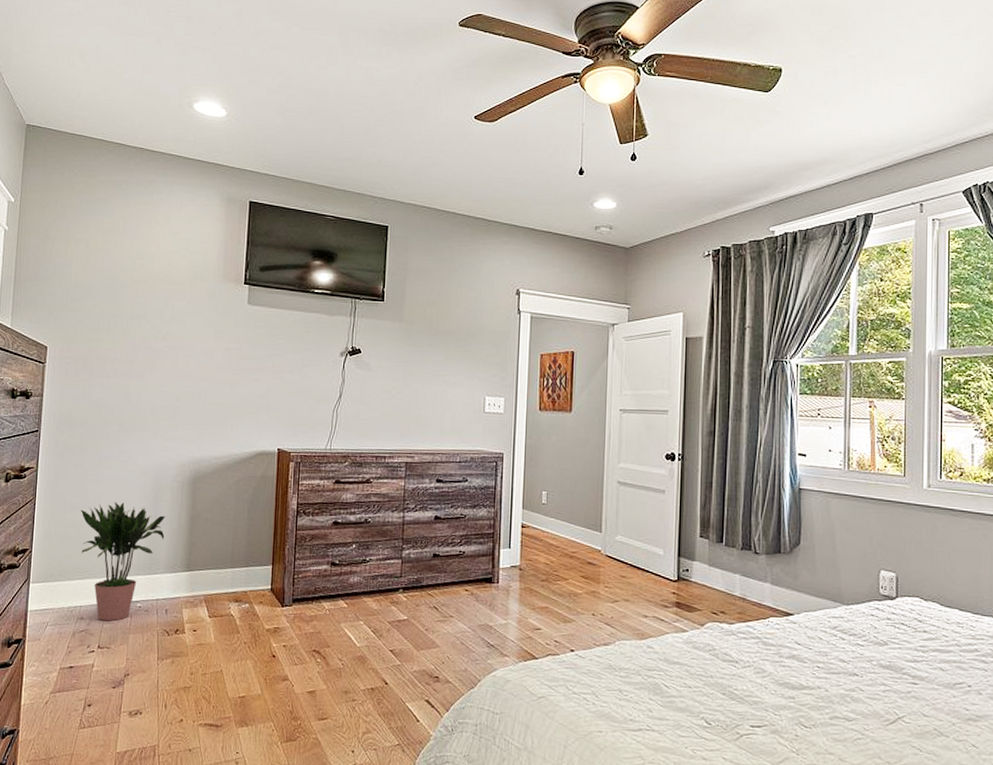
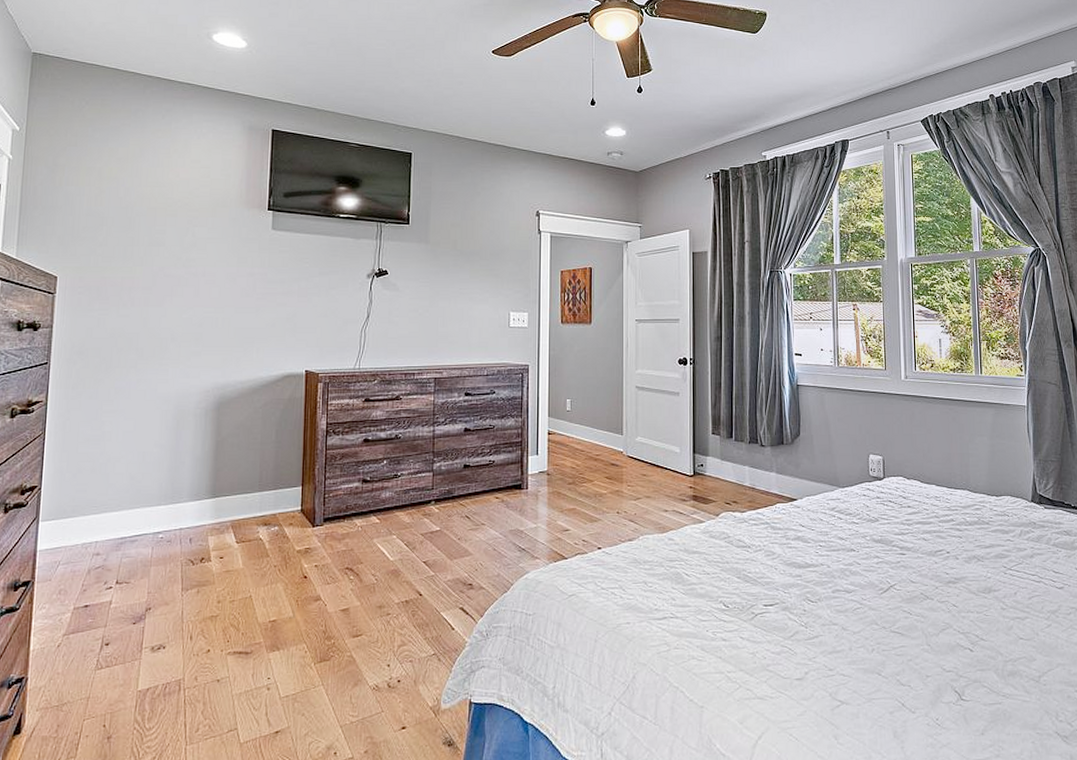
potted plant: present [80,502,166,621] -> none [95,432,189,555]

